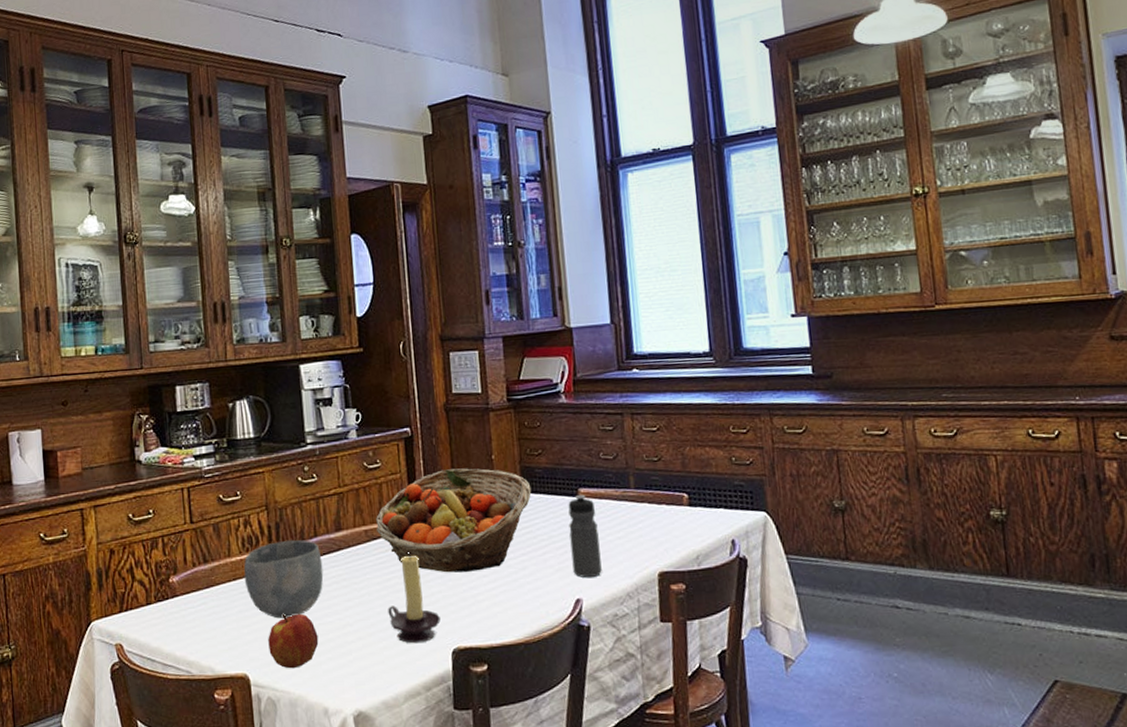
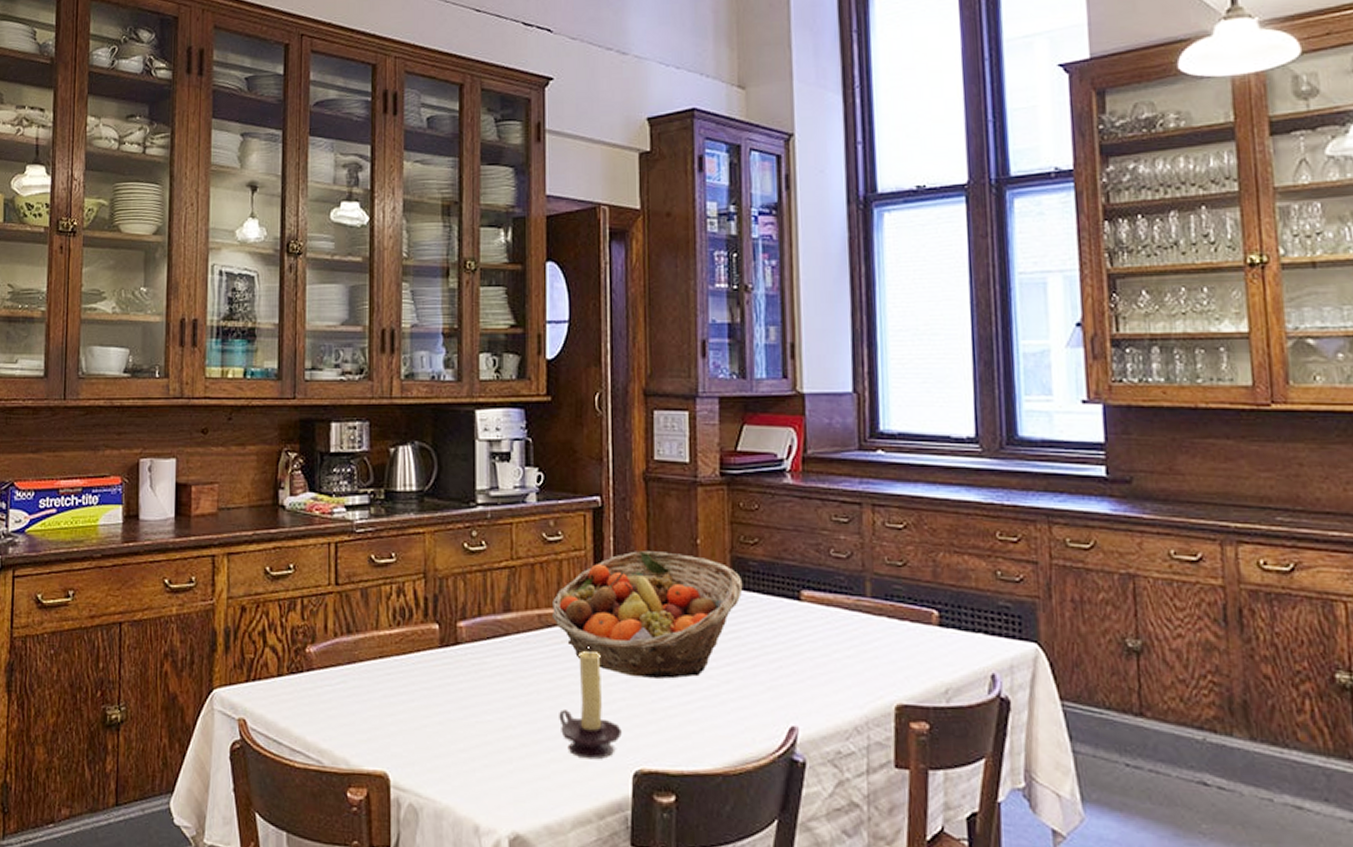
bowl: present [243,539,324,619] -> none [392,616,485,711]
apple: present [268,613,319,669] -> none [415,704,474,773]
water bottle: present [568,494,602,577] -> none [786,597,825,702]

